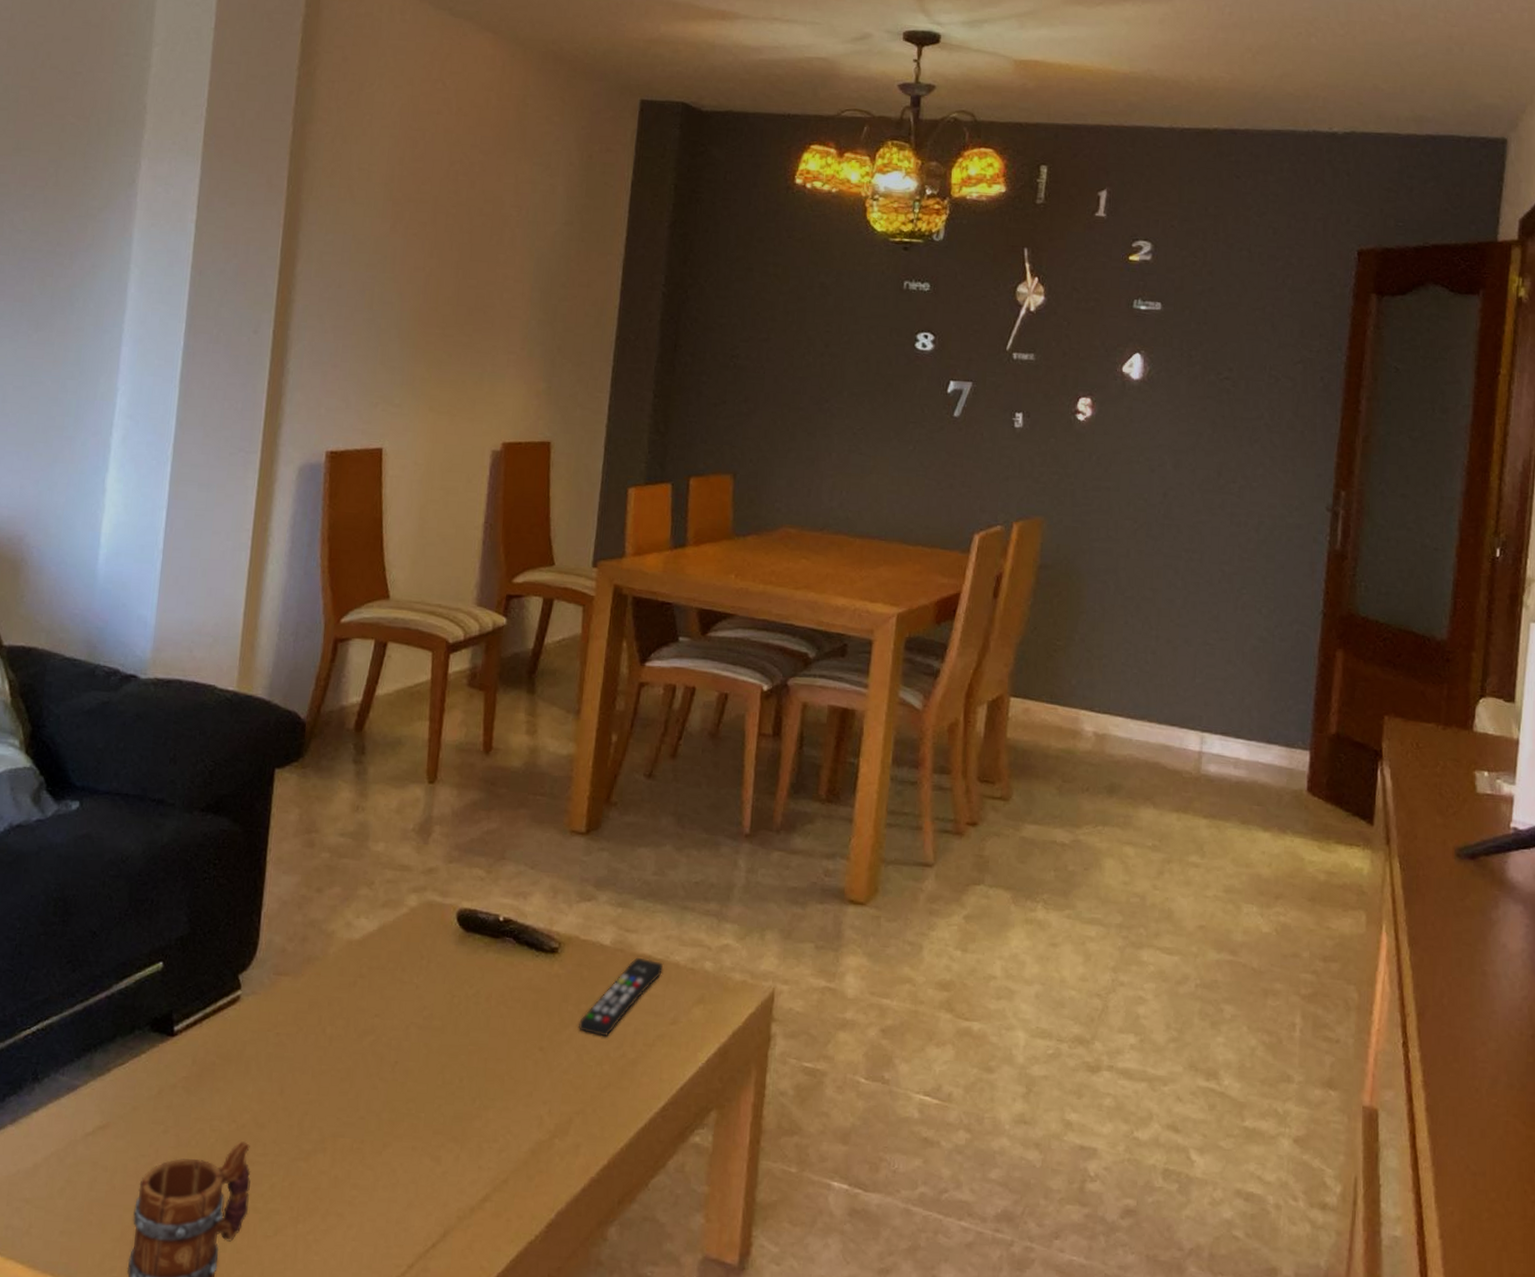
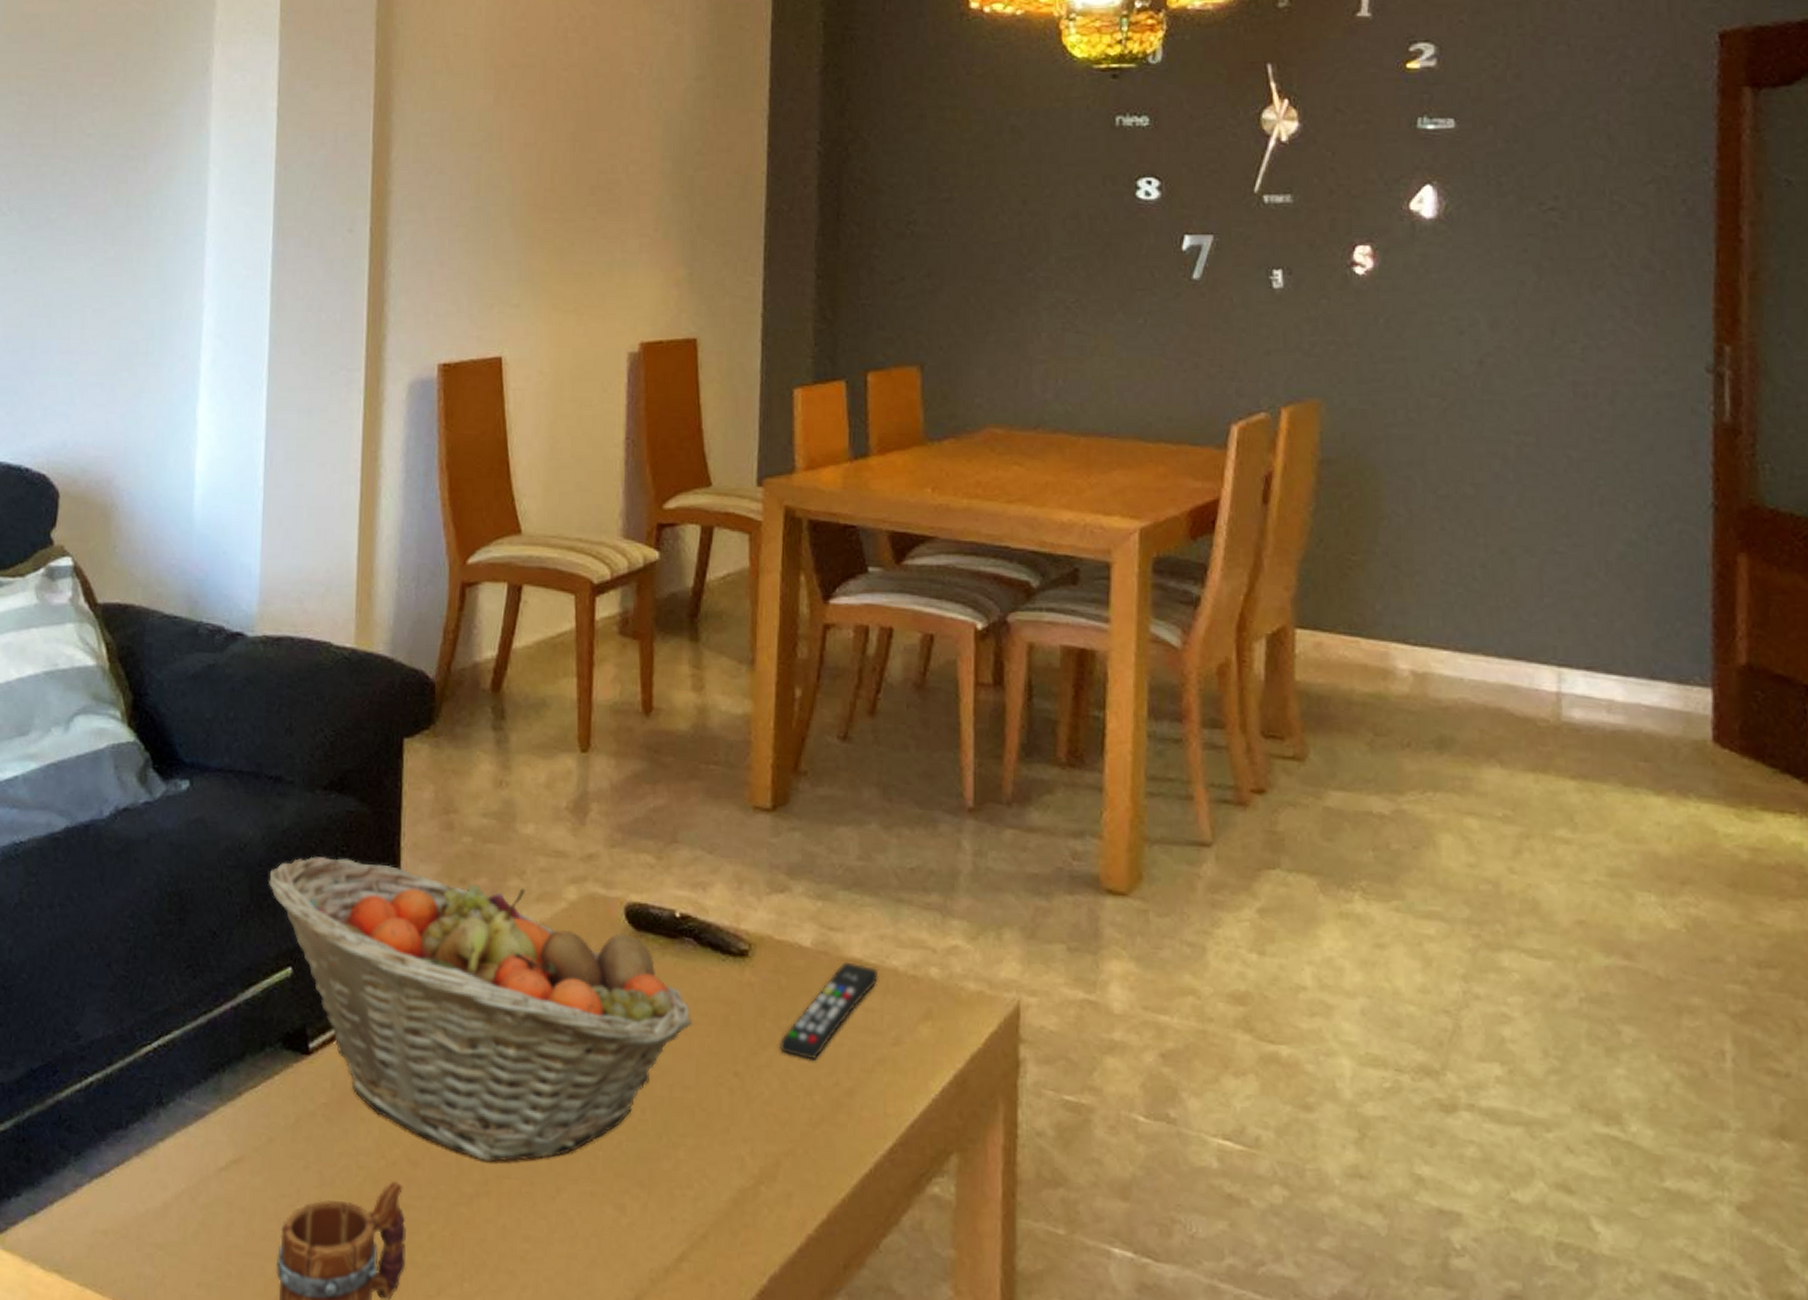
fruit basket: none [146,868,507,1125] -> present [269,856,692,1163]

